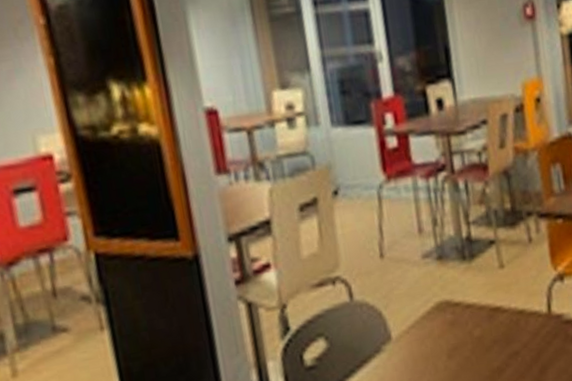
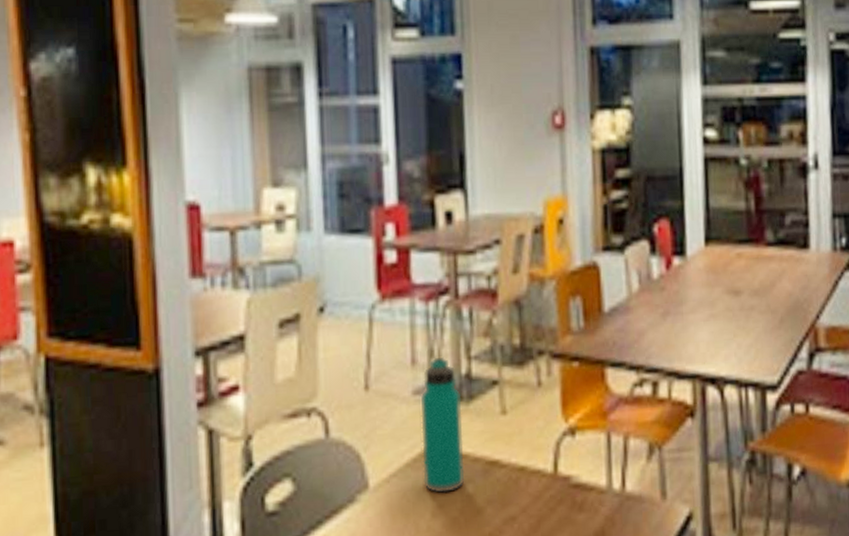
water bottle: none [428,224,472,339] -> present [420,356,464,493]

